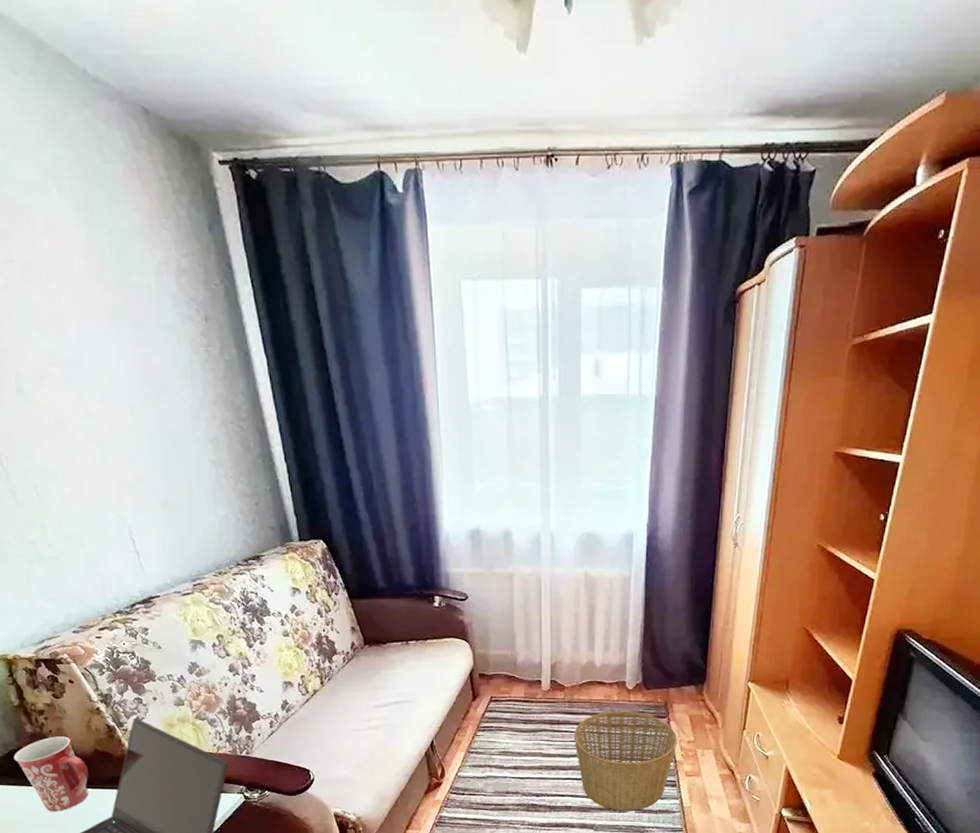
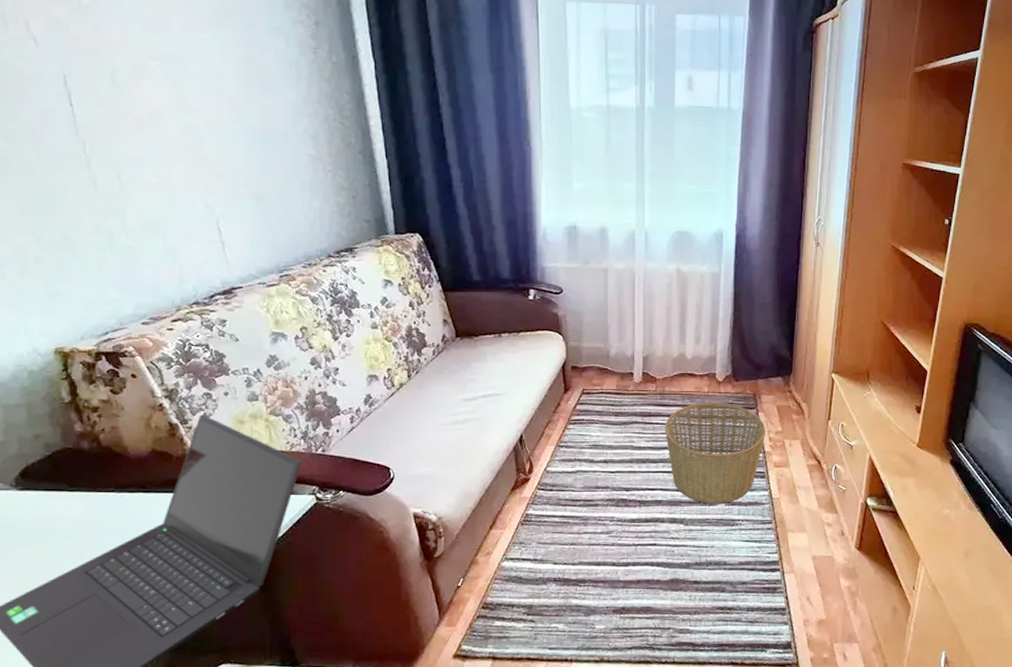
mug: present [13,736,89,811] -> none [56,435,143,519]

